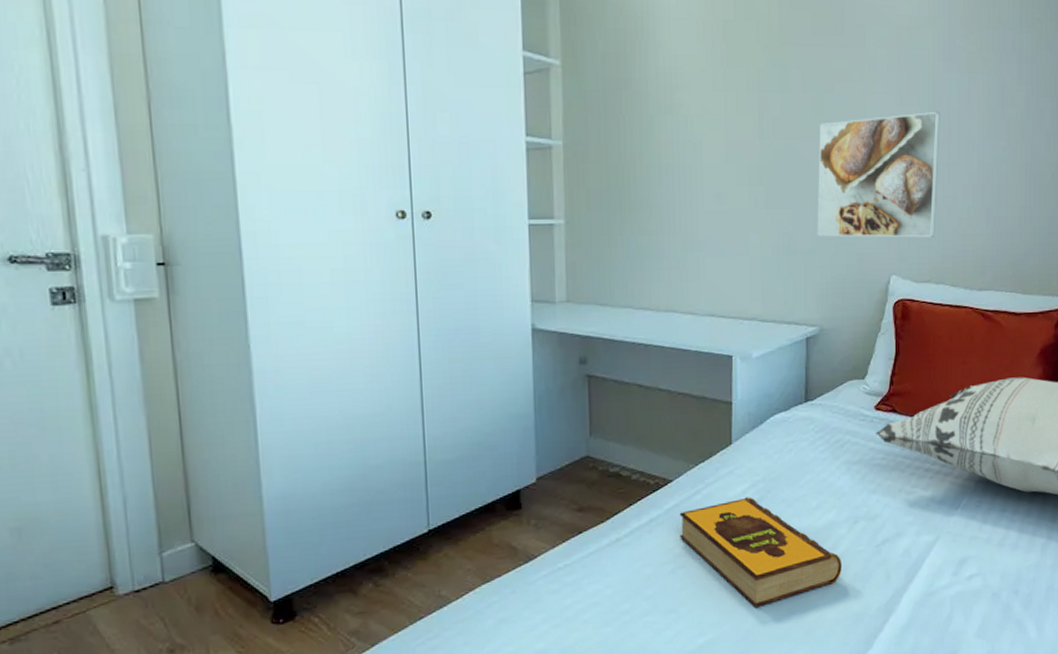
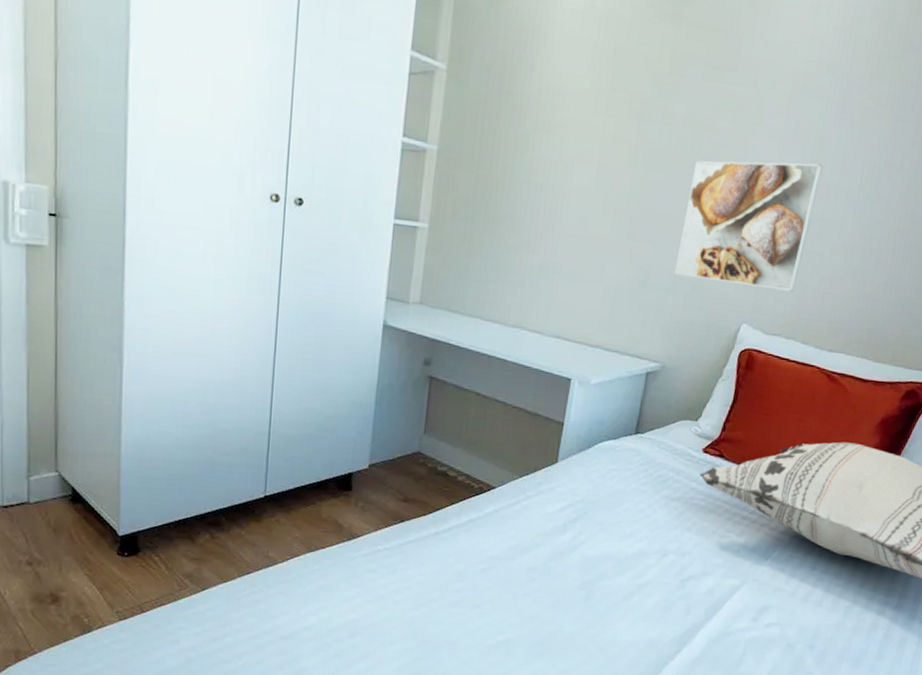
hardback book: present [679,497,842,607] -> none [494,514,645,617]

